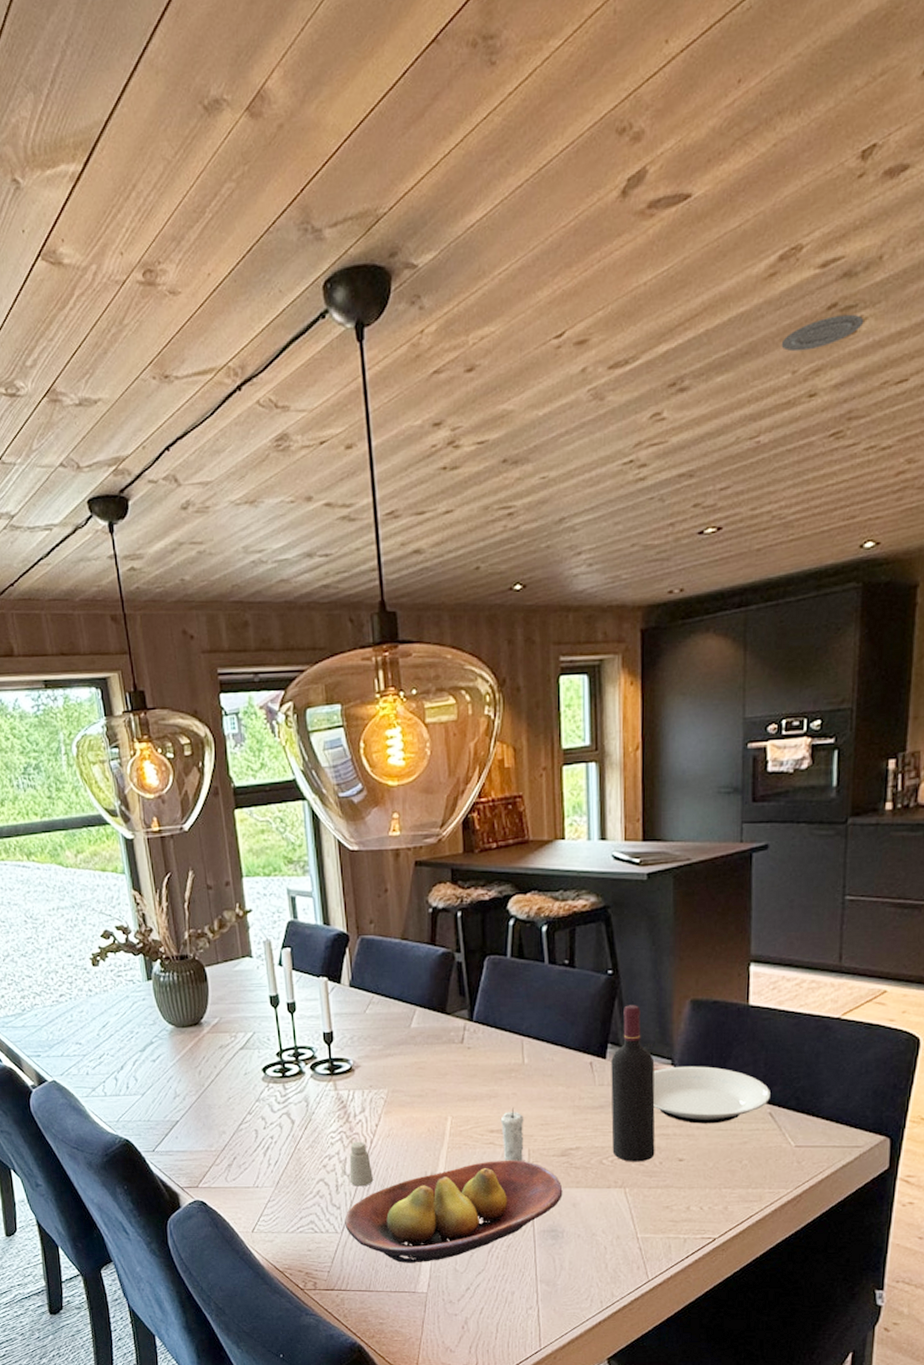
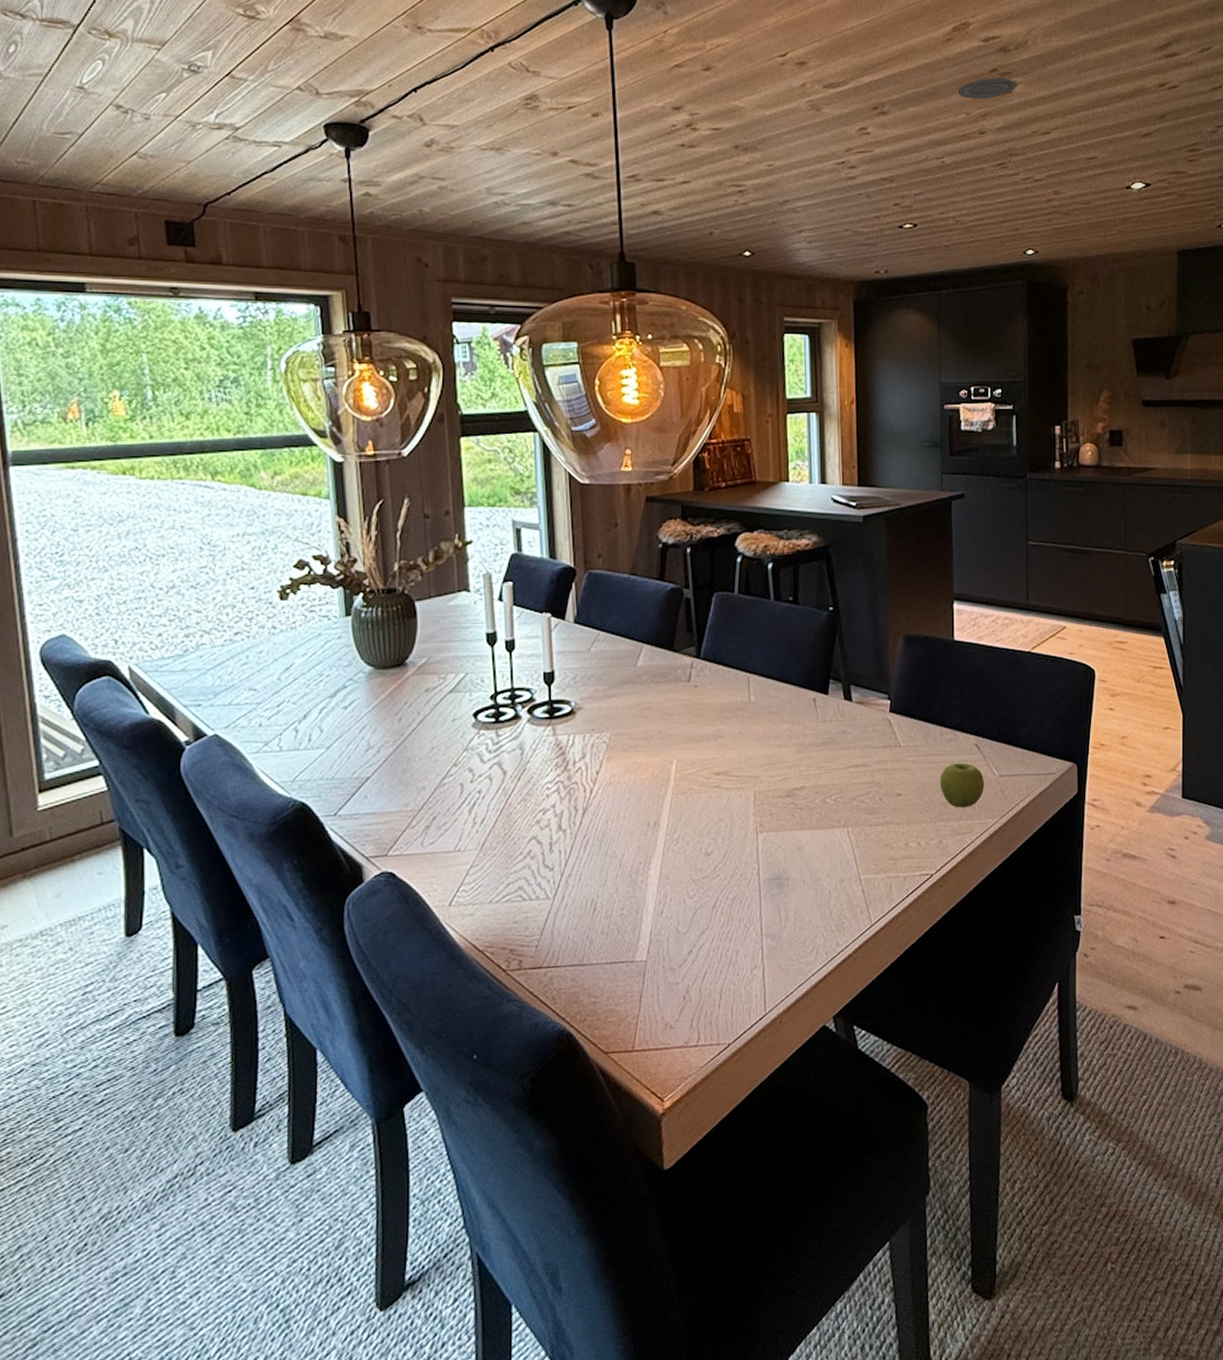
fruit bowl: present [344,1160,563,1263] -> none [558,803,788,928]
saltshaker: present [349,1141,374,1187] -> none [565,791,592,843]
candle: present [500,1108,524,1162] -> none [726,748,750,806]
wine bottle: present [611,1005,655,1162] -> none [833,641,875,800]
plate: present [652,1066,770,1124] -> none [872,700,975,757]
apple: none [726,1131,778,1176] -> present [939,762,984,808]

